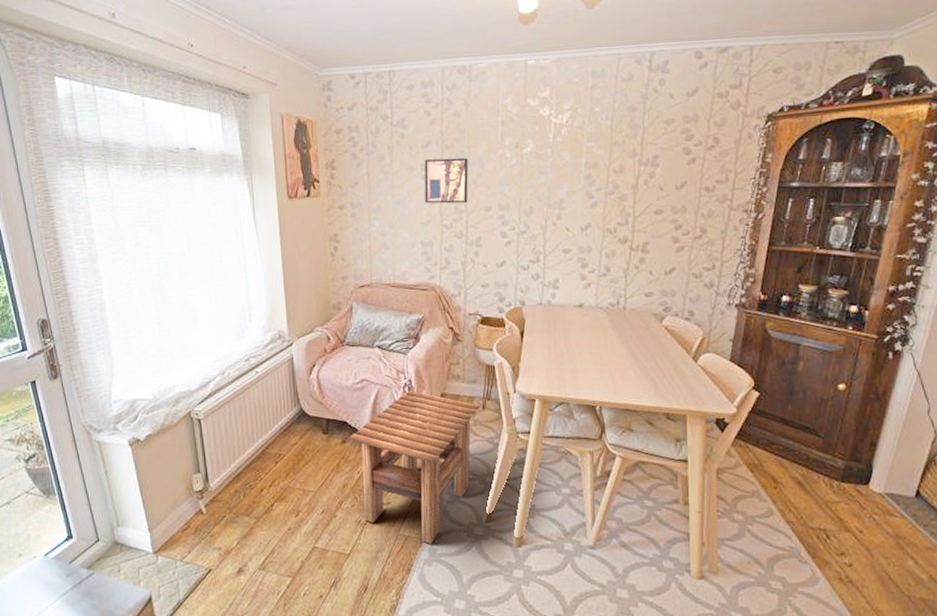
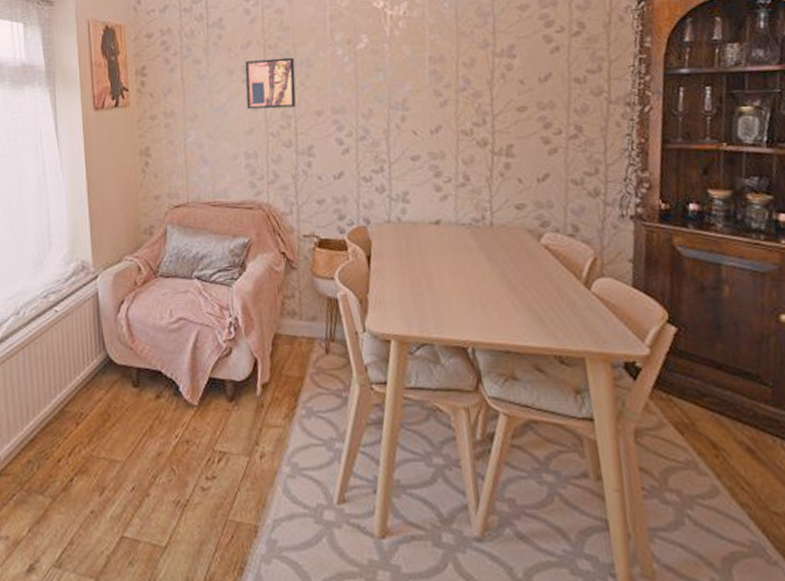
side table: present [348,390,481,544] -> none [163,331,324,533]

